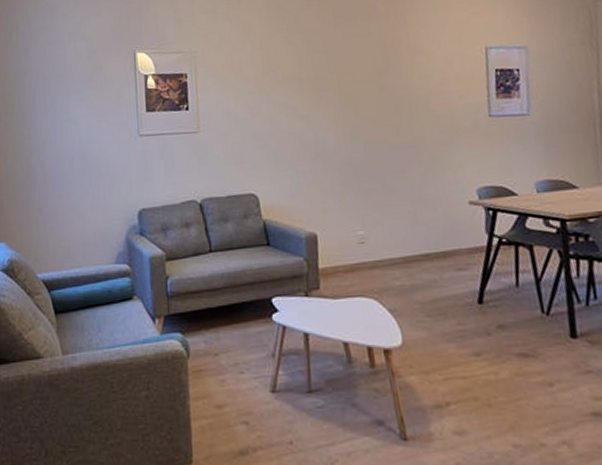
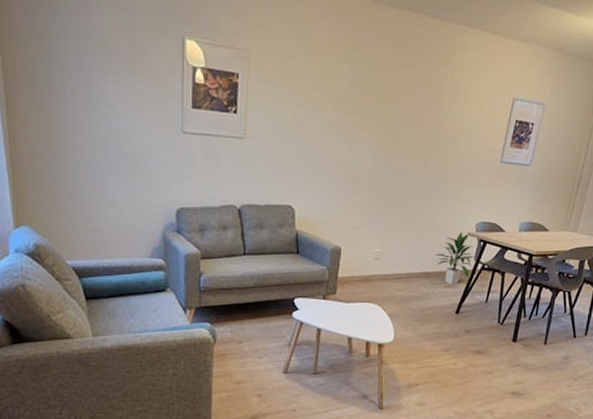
indoor plant: none [432,201,486,267] -> present [434,232,475,285]

